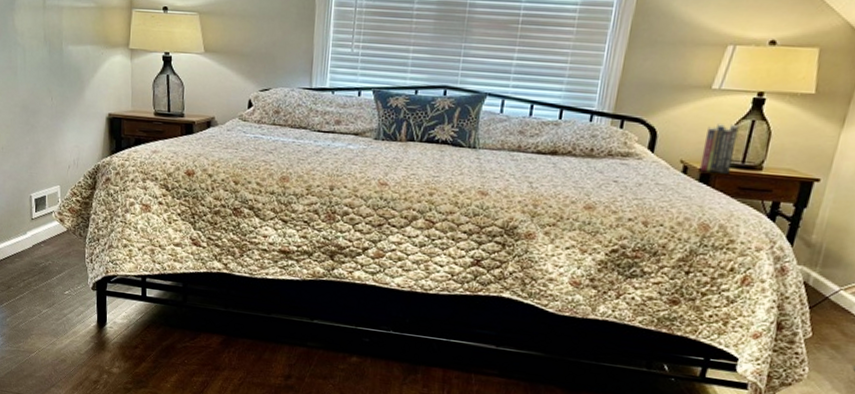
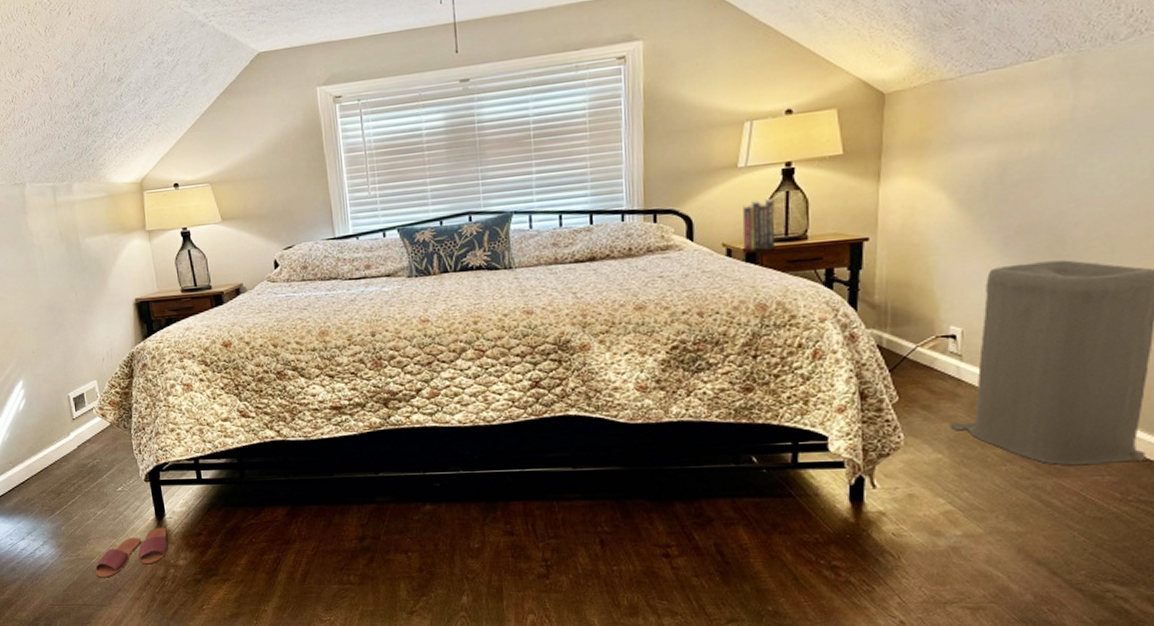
slippers: none [32,334,106,373] -> present [95,527,169,578]

